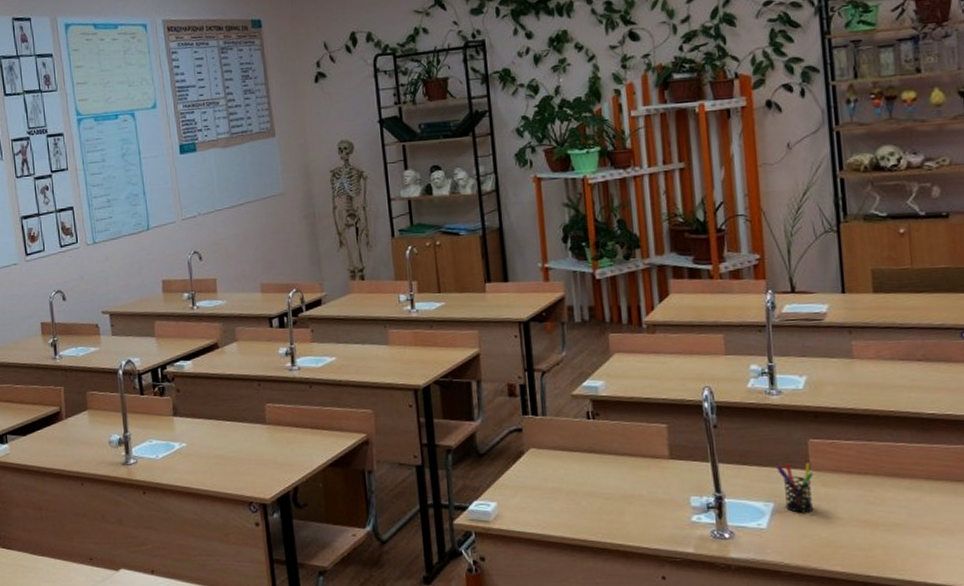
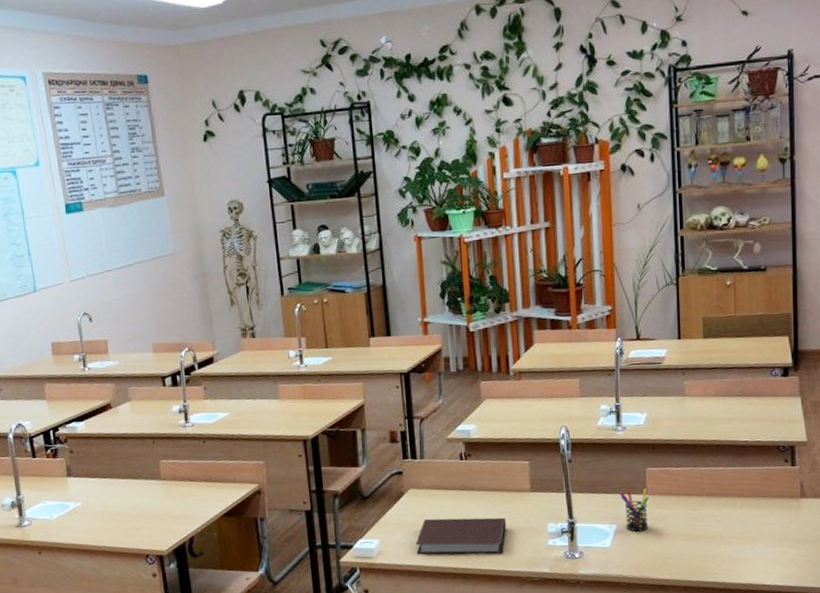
notebook: none [537,482,642,528] -> present [415,517,506,555]

